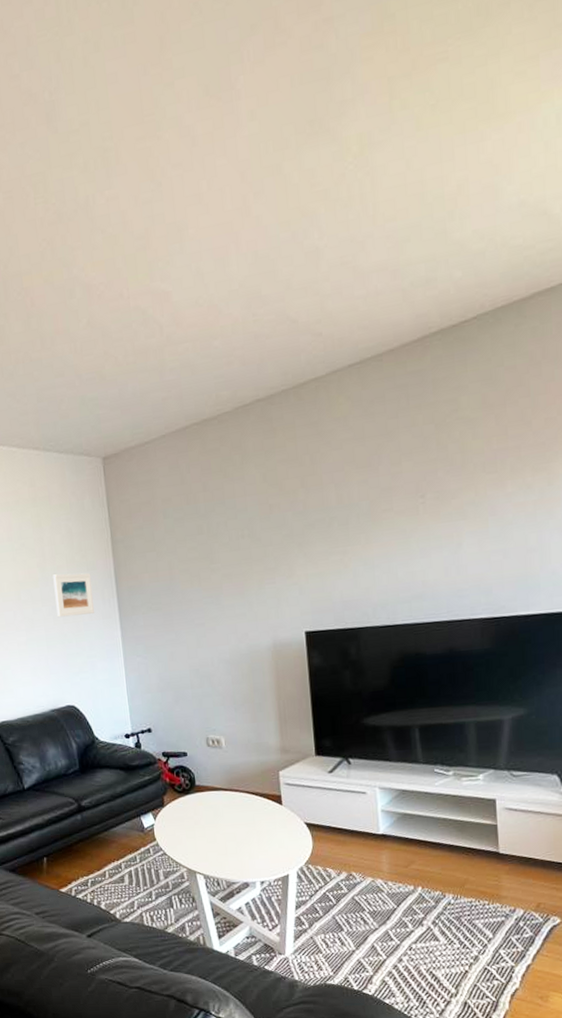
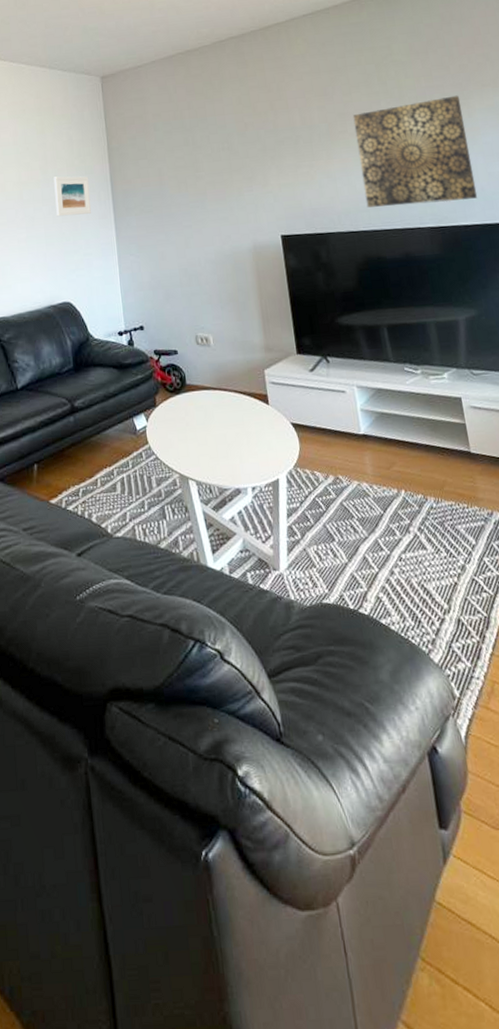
wall art: none [401,458,546,598] -> present [352,95,478,208]

